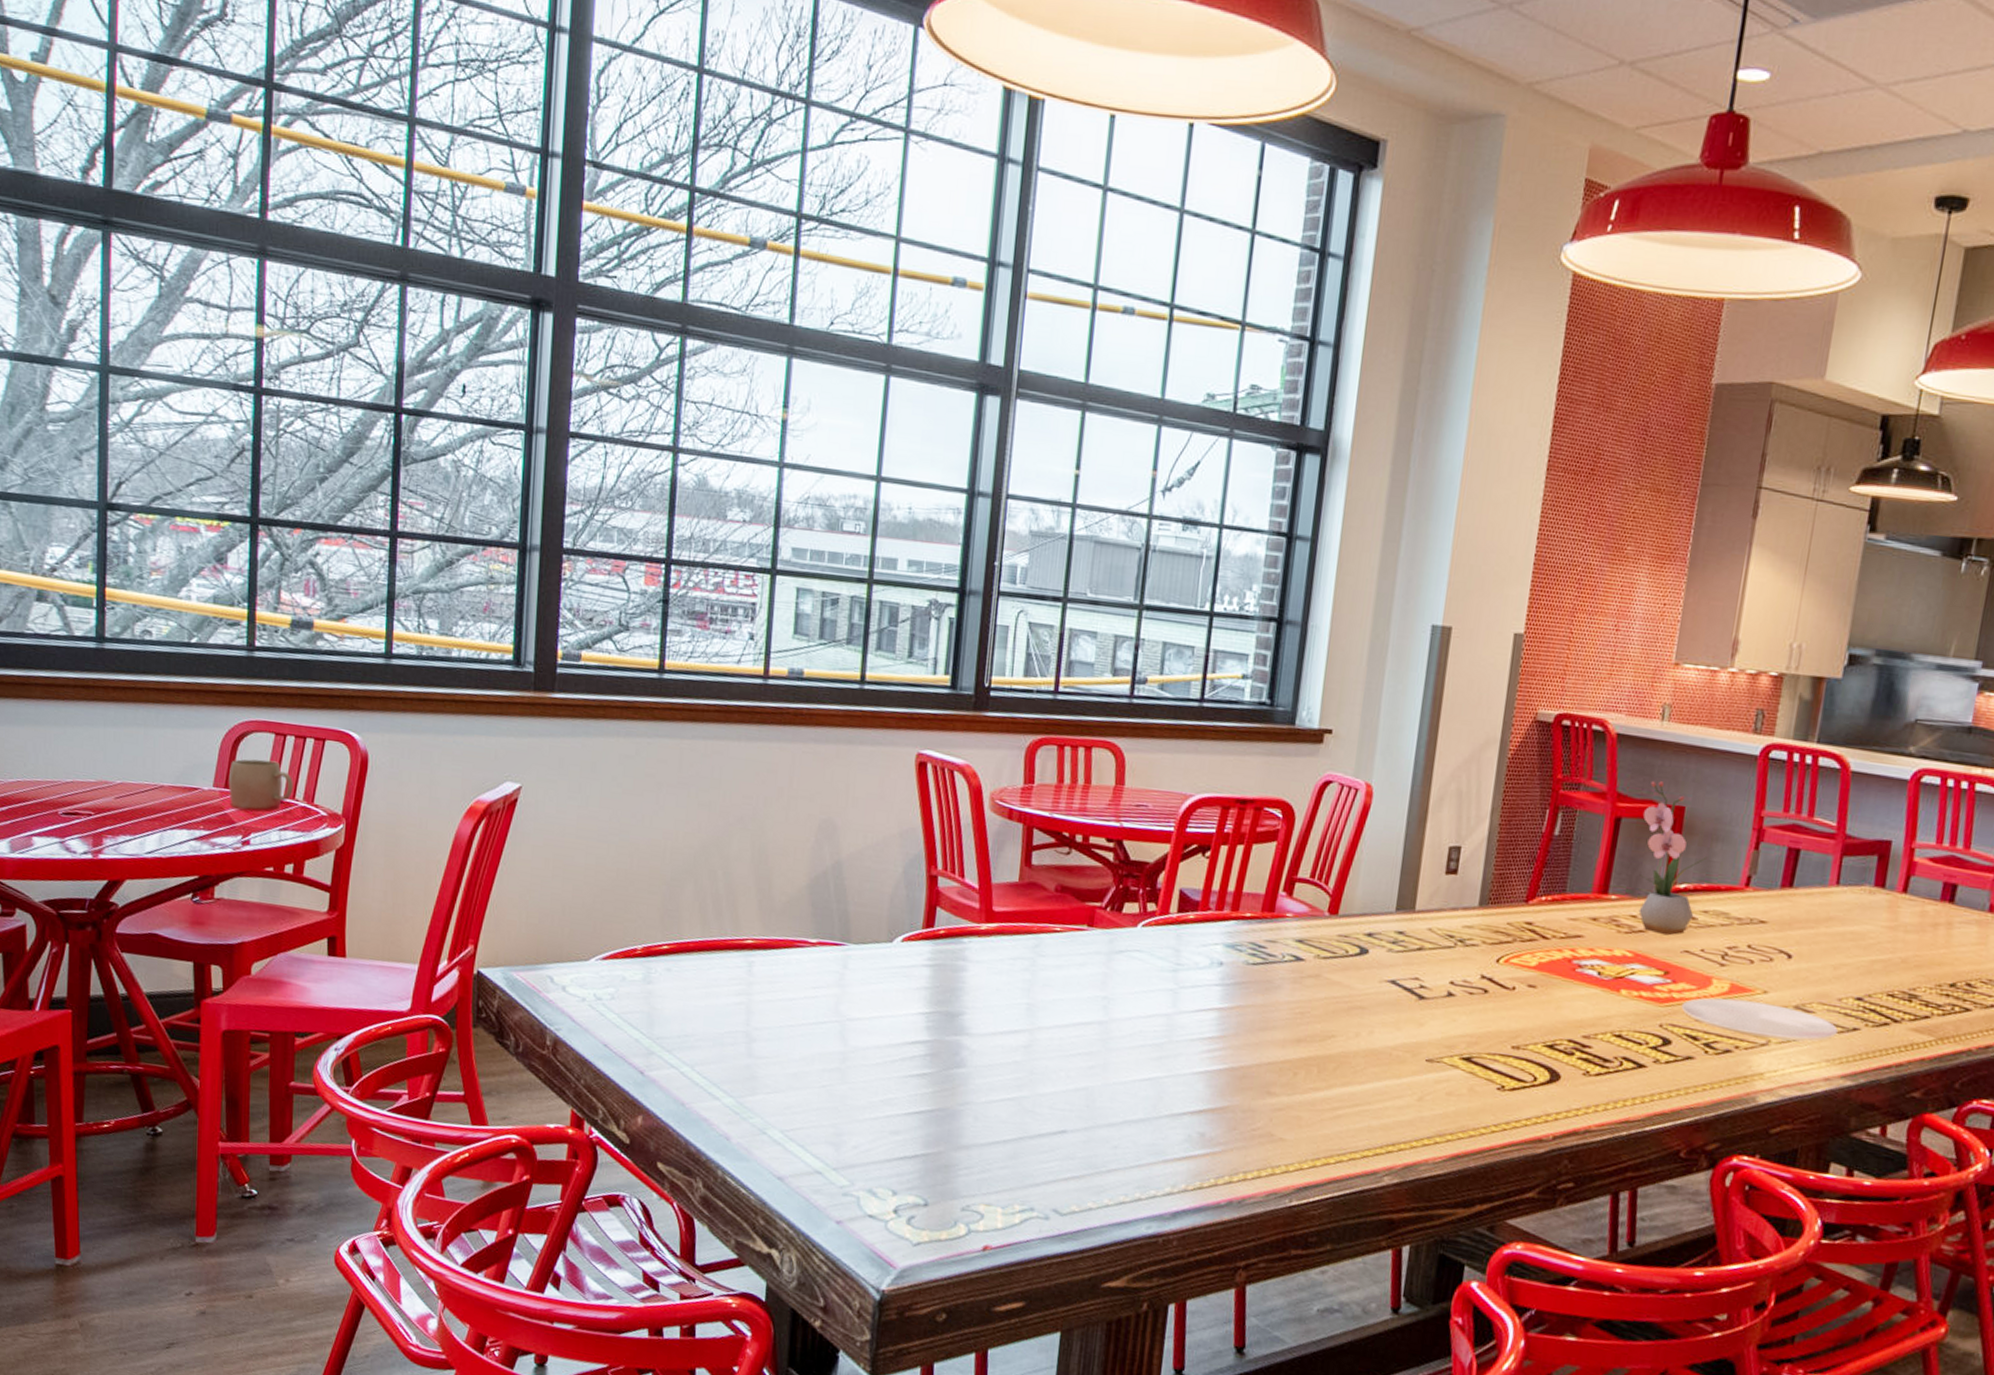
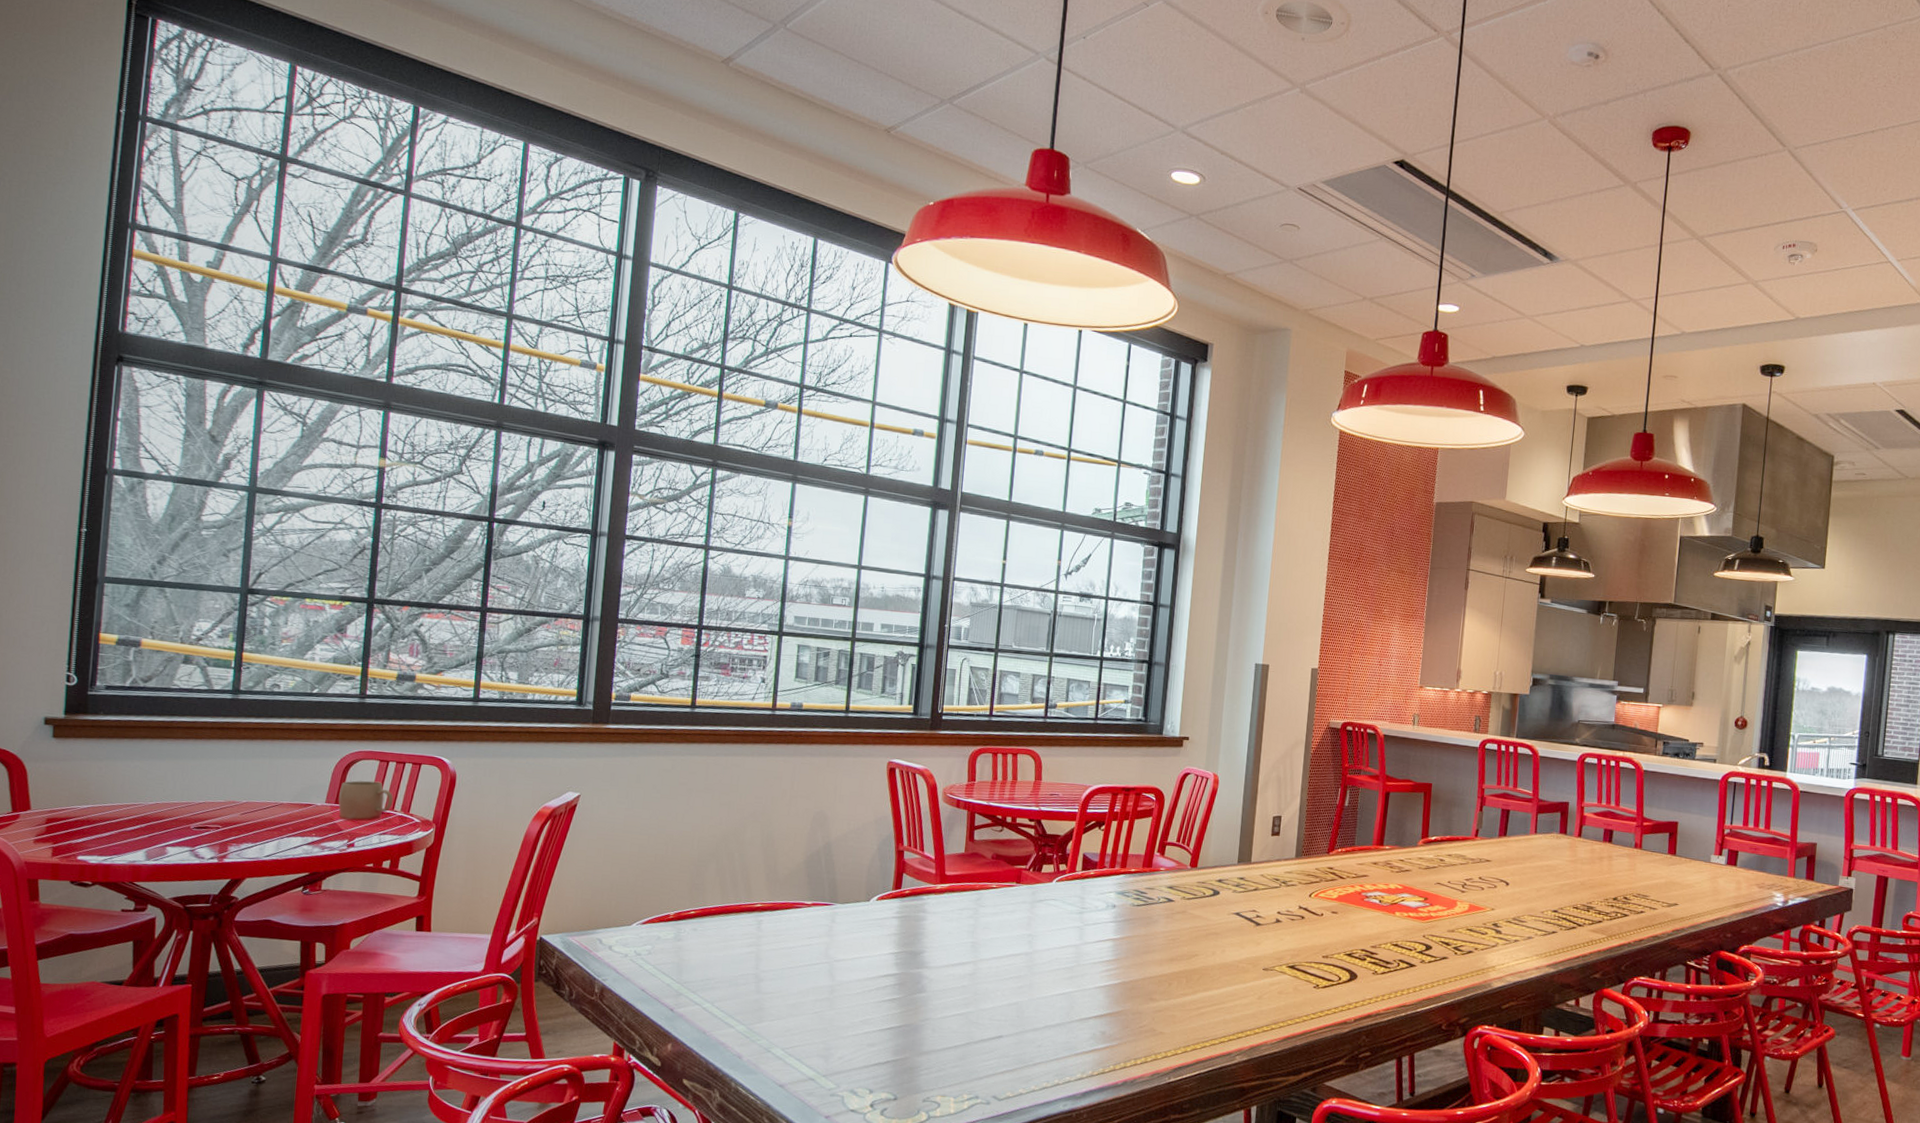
flower arrangement: present [1638,780,1707,936] -> none [1404,766,1448,873]
plate: present [1681,997,1838,1042] -> none [1437,915,1542,943]

